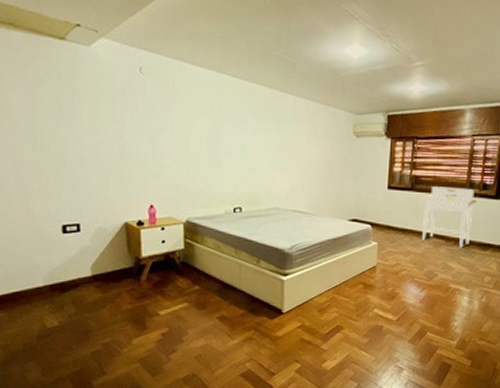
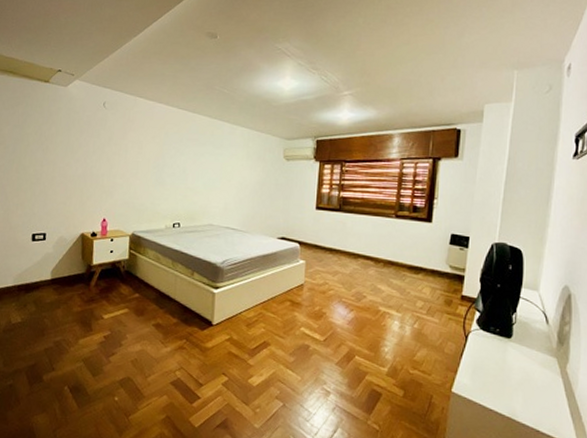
desk: present [421,186,477,248] -> none [349,208,407,270]

